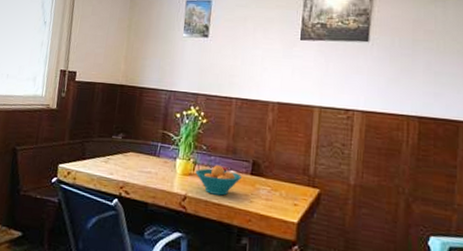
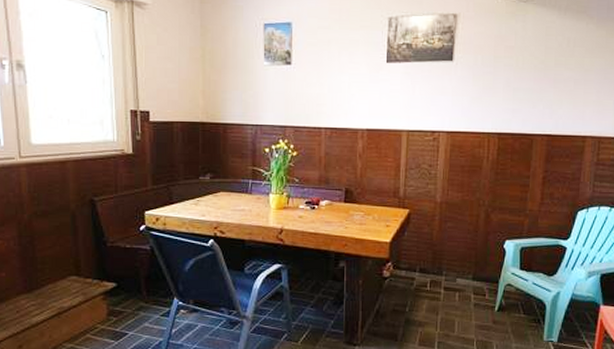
fruit bowl: present [195,165,242,196] -> none [290,196,335,225]

